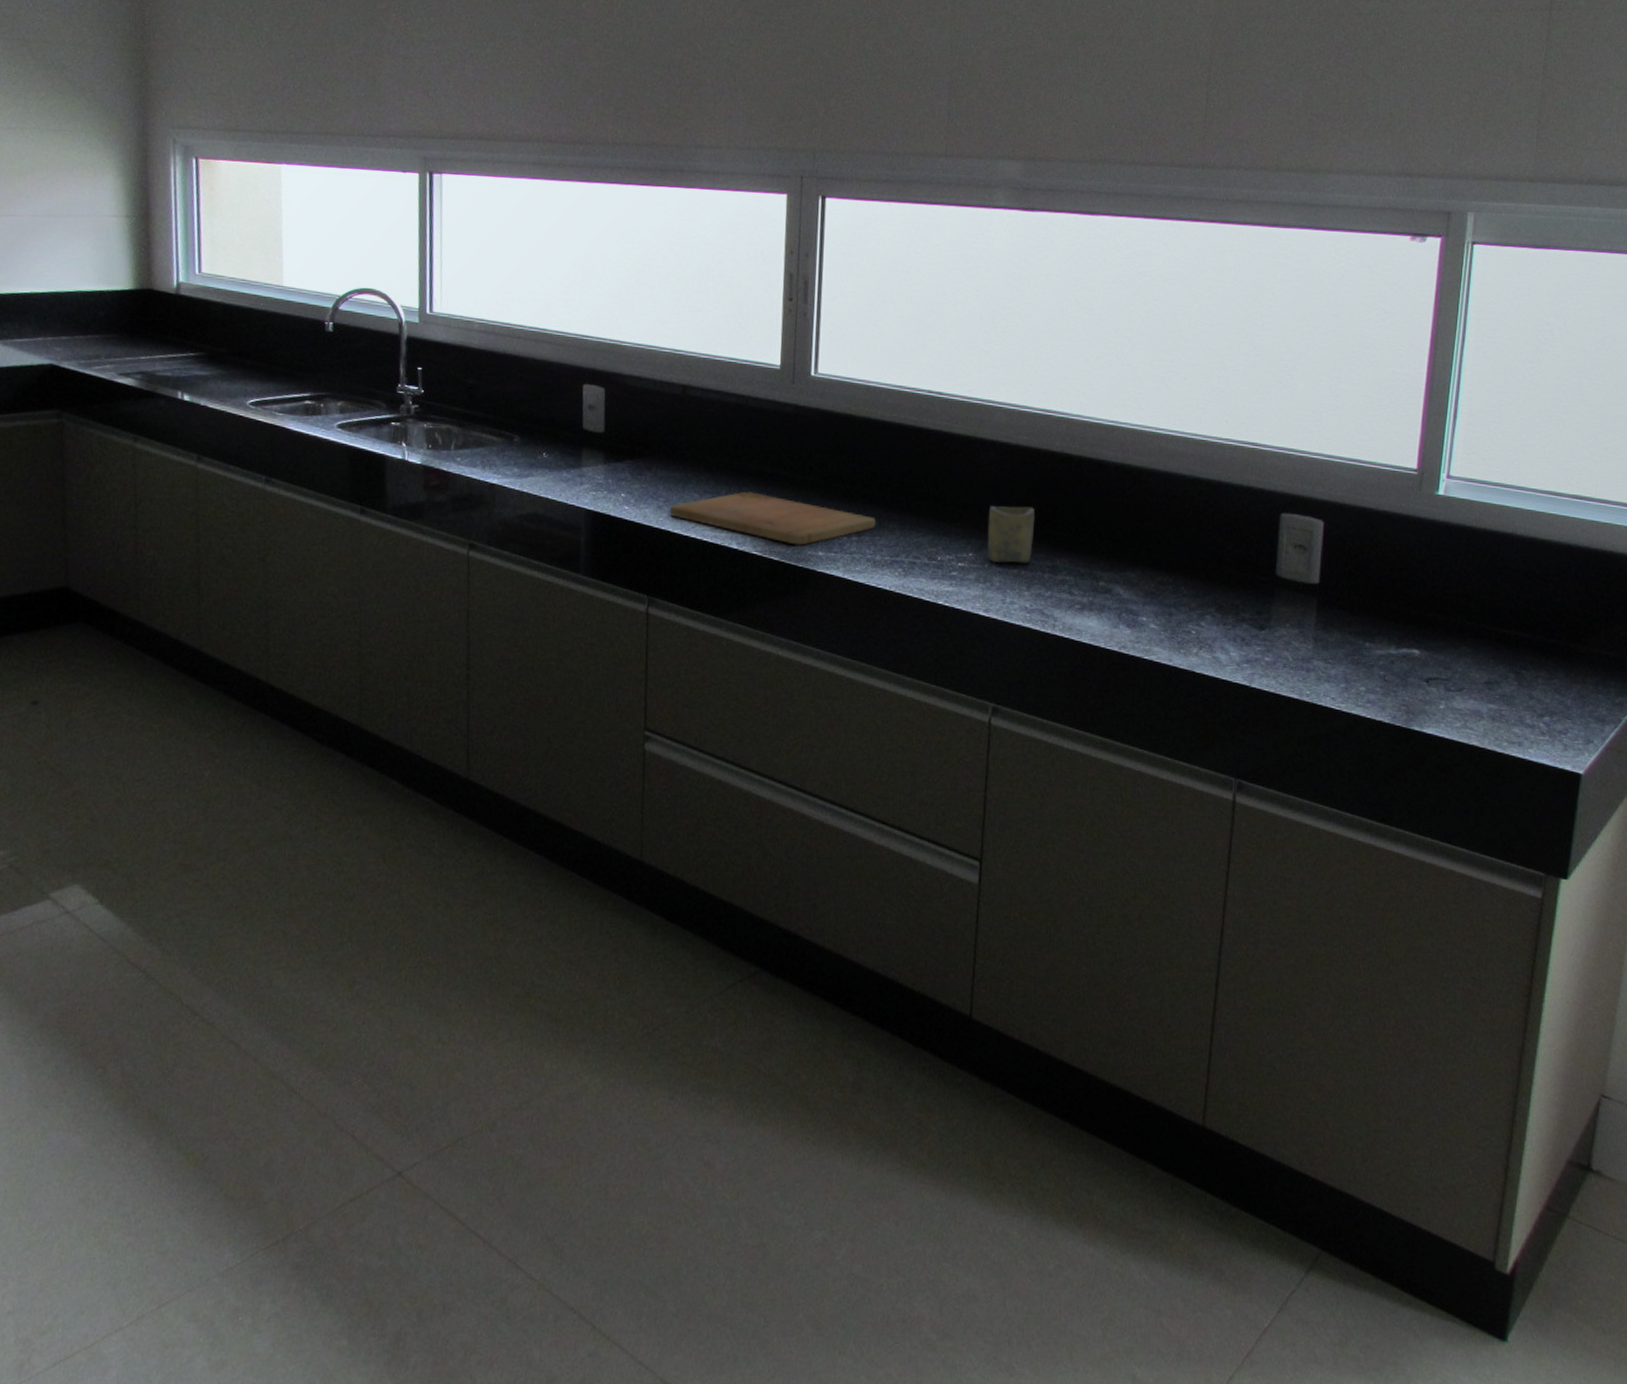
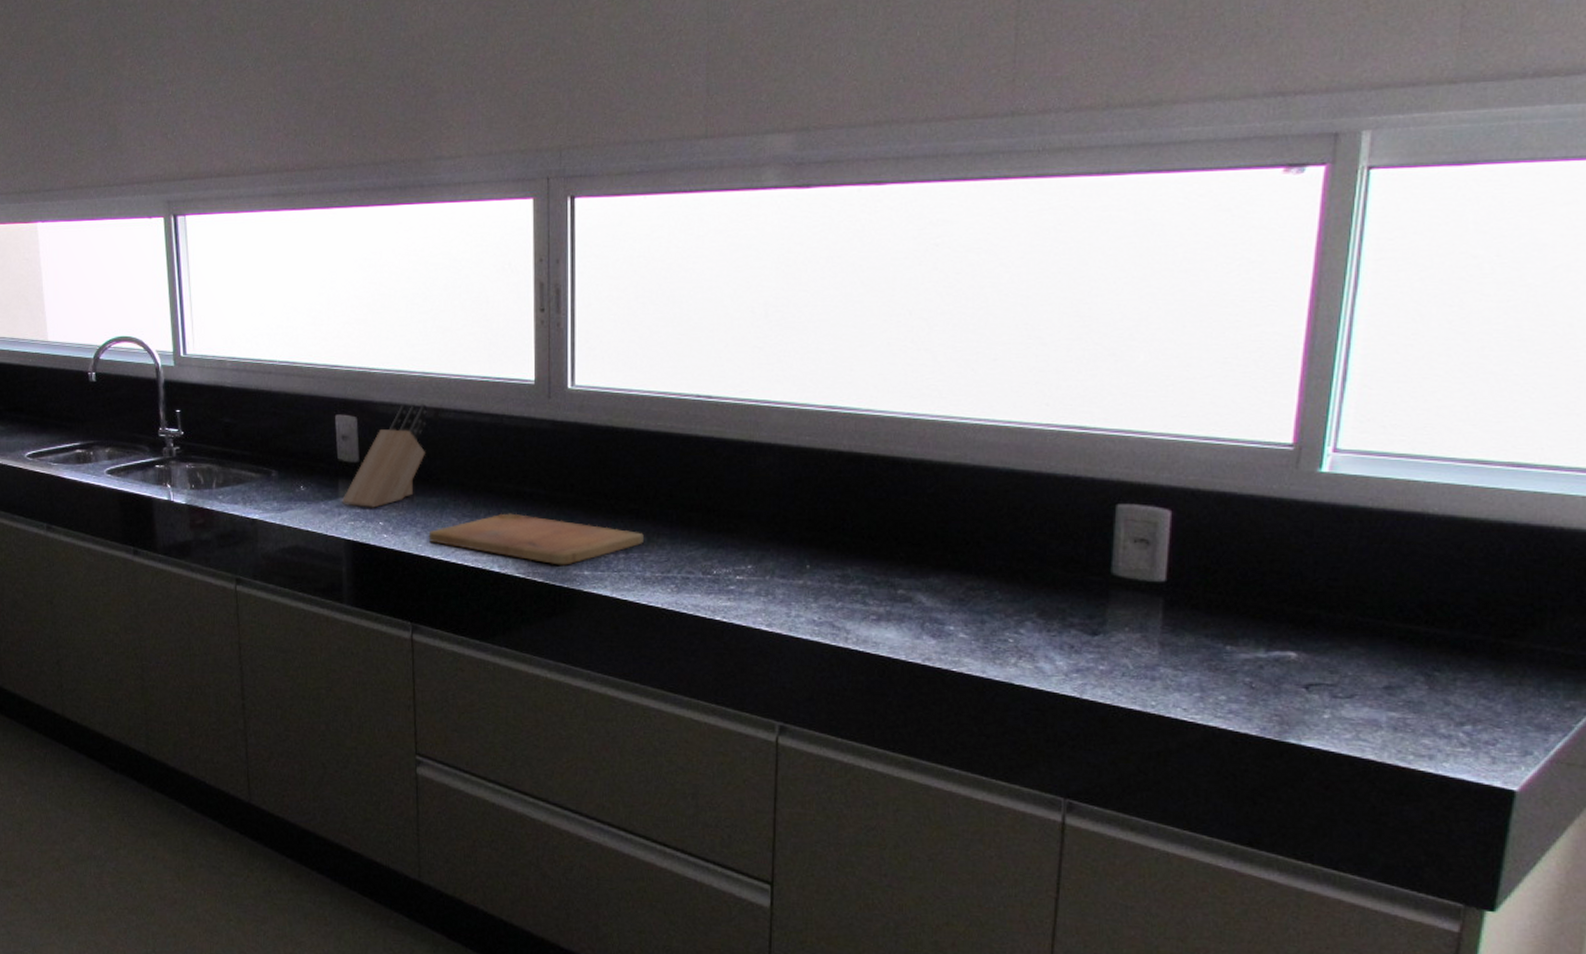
knife block: none [583,379,675,479] -> present [341,404,427,508]
cup: present [987,506,1035,564] -> none [767,513,820,575]

